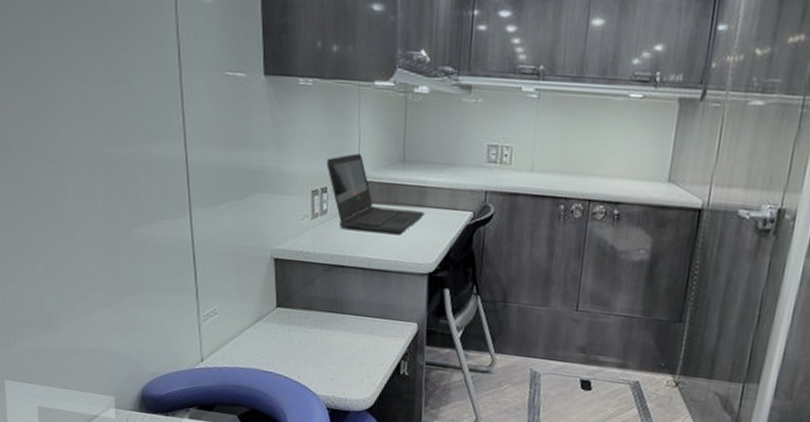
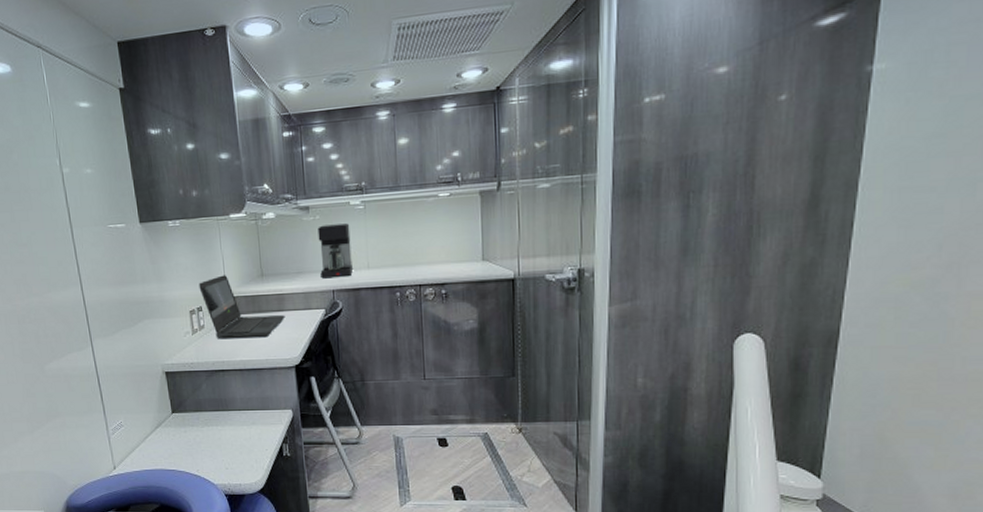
coffee maker: none [473,111,517,178] -> present [317,223,354,279]

